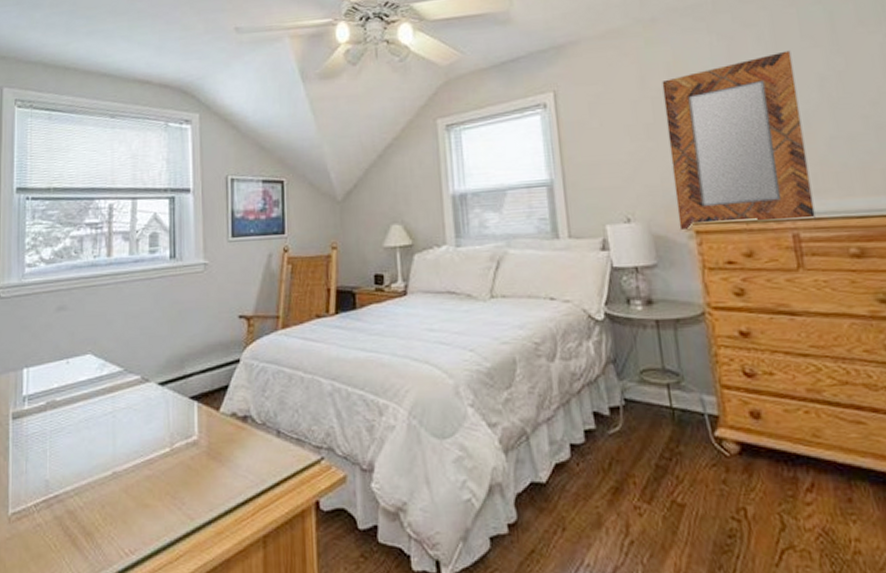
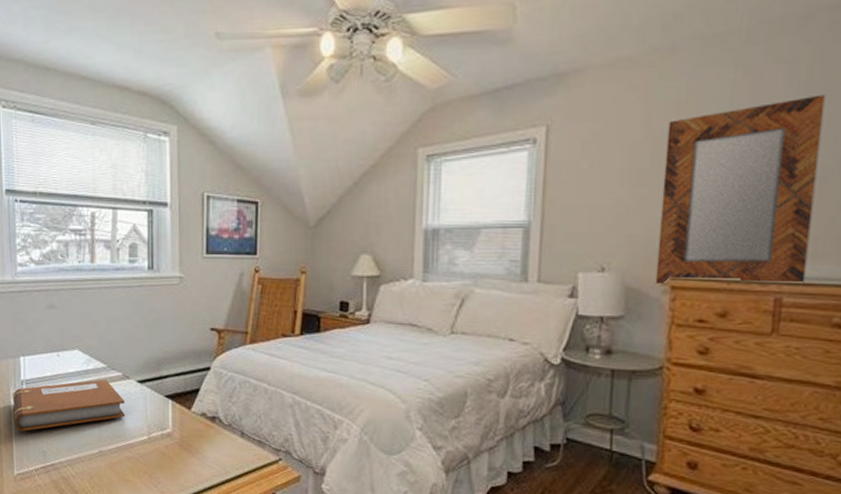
notebook: none [12,385,143,458] -> present [13,379,125,431]

